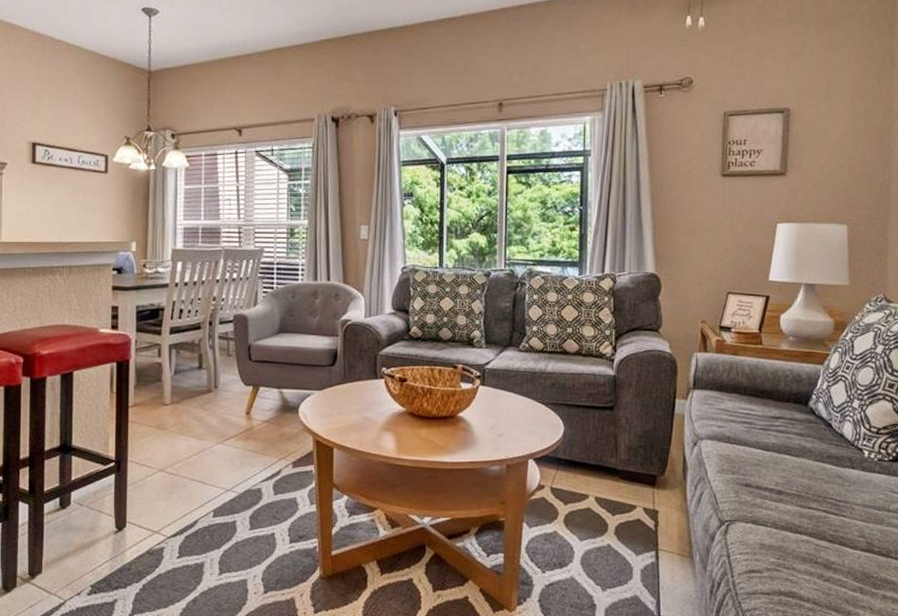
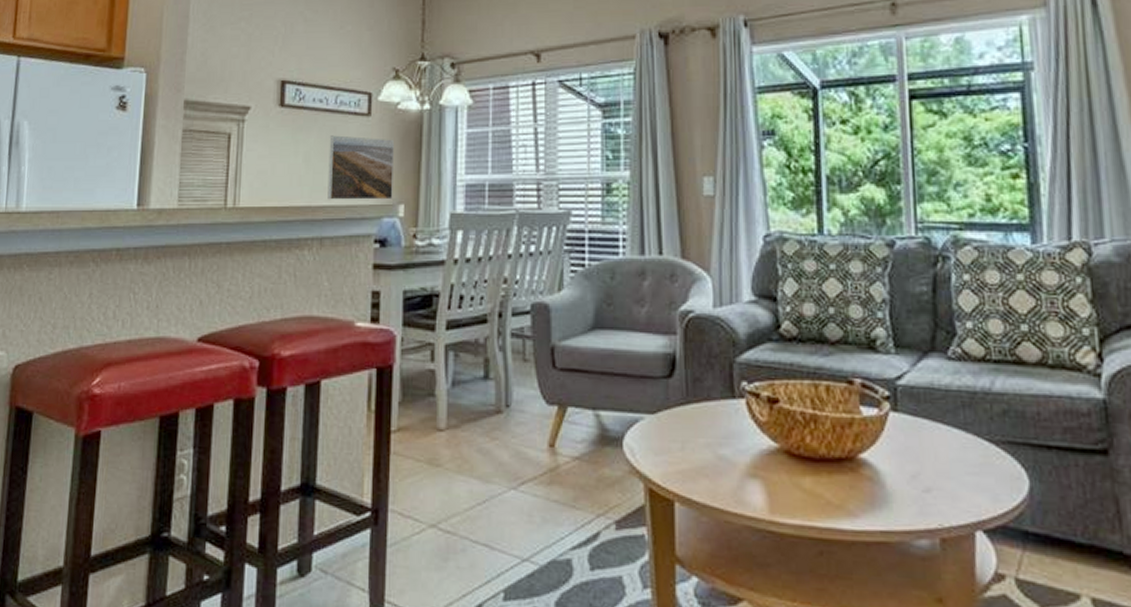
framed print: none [74,188,127,238] -> present [327,135,394,200]

